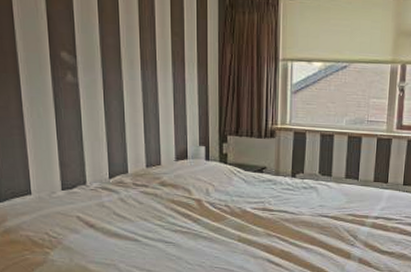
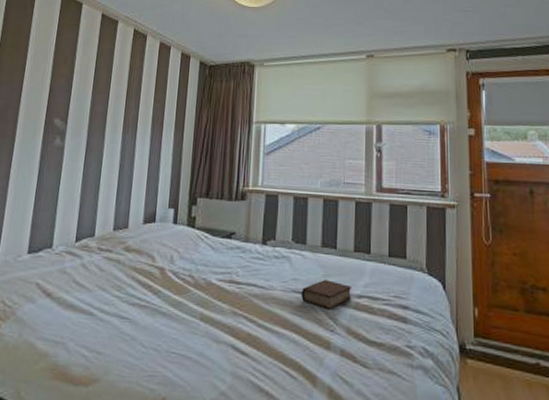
book: none [327,205,371,228] -> present [301,280,352,309]

